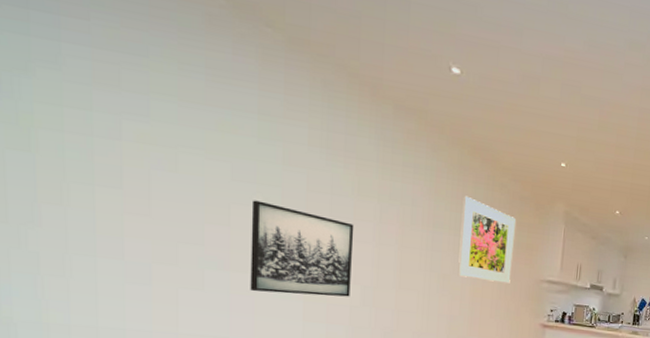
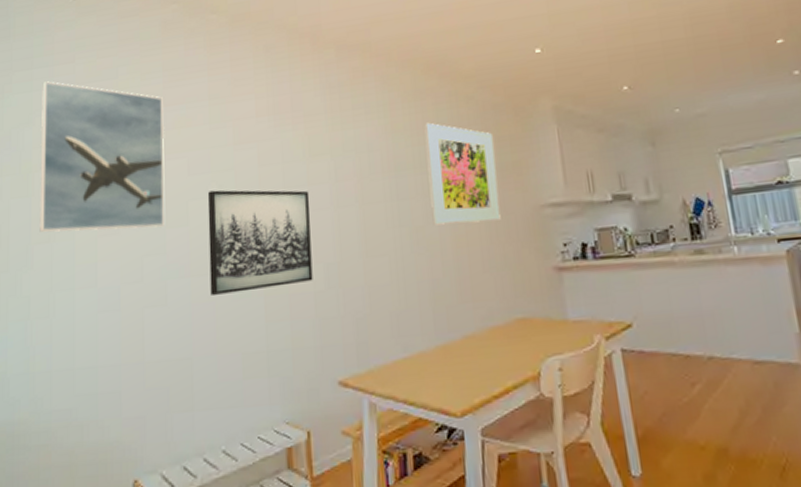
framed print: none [44,30,205,221] -> present [39,81,165,232]

